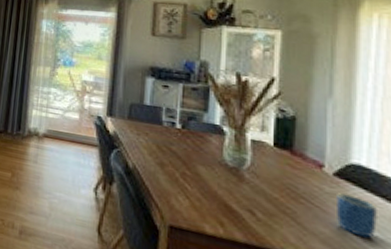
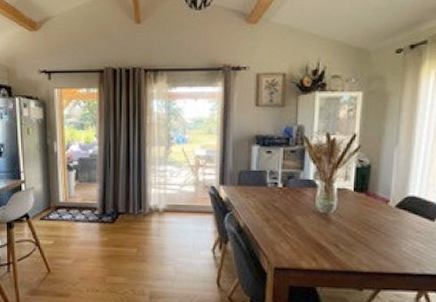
mug: present [337,193,379,239] -> none [396,219,424,250]

